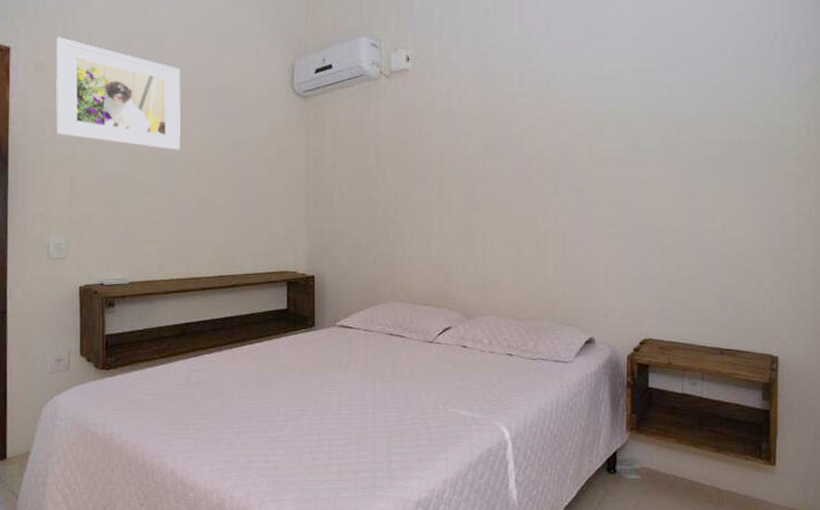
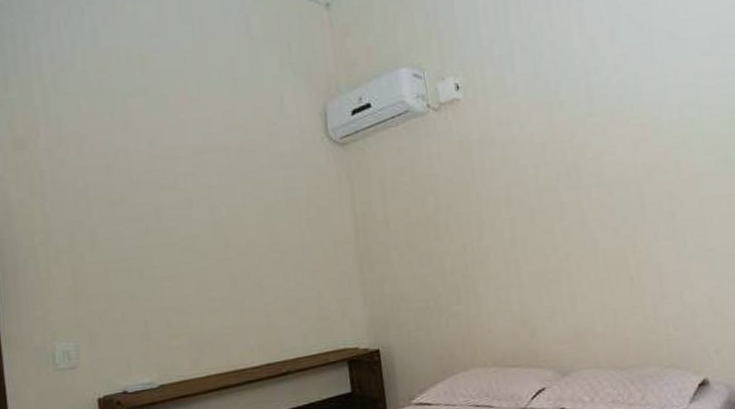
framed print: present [56,37,181,151] -> none [35,106,202,224]

